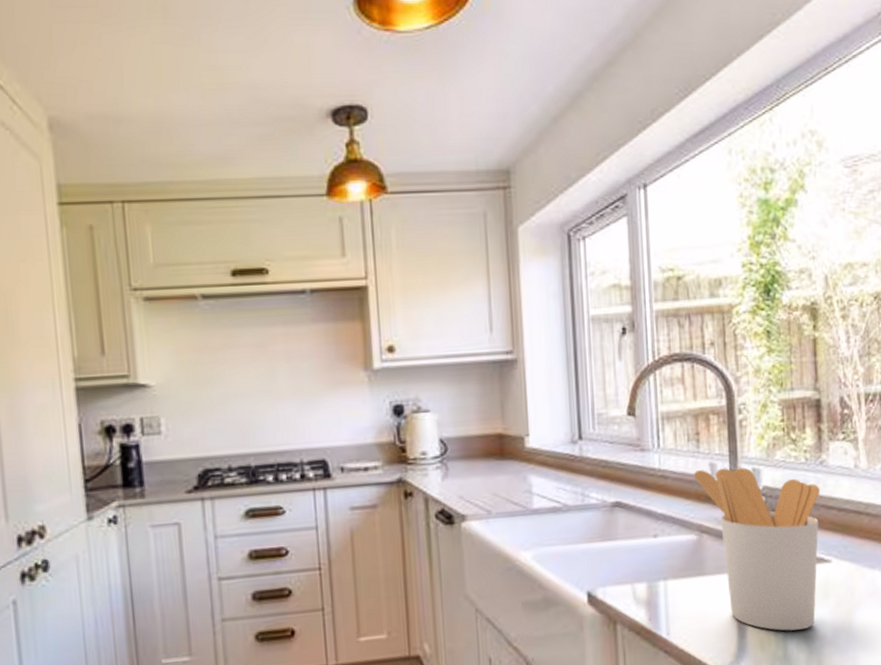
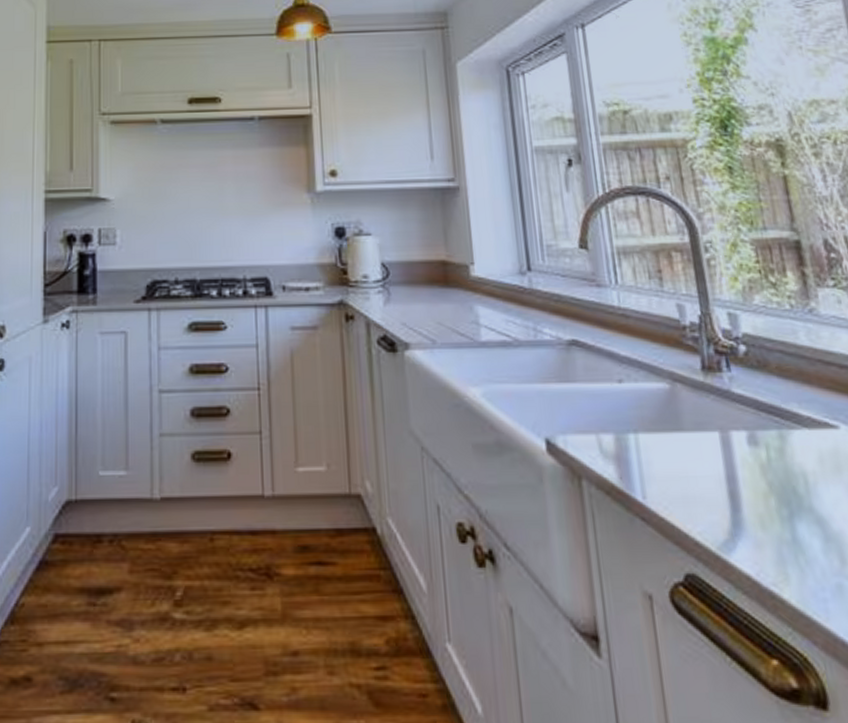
utensil holder: present [694,467,820,631] -> none [659,310,828,508]

